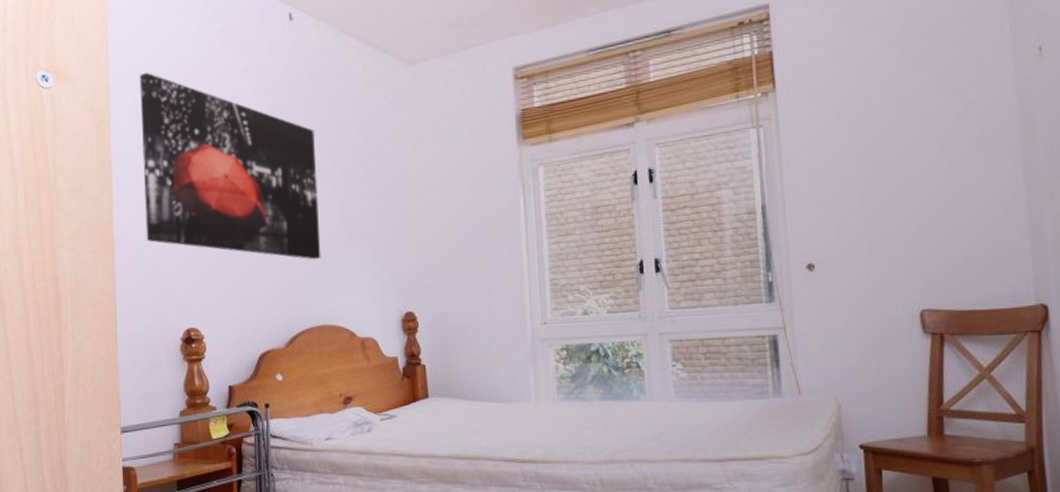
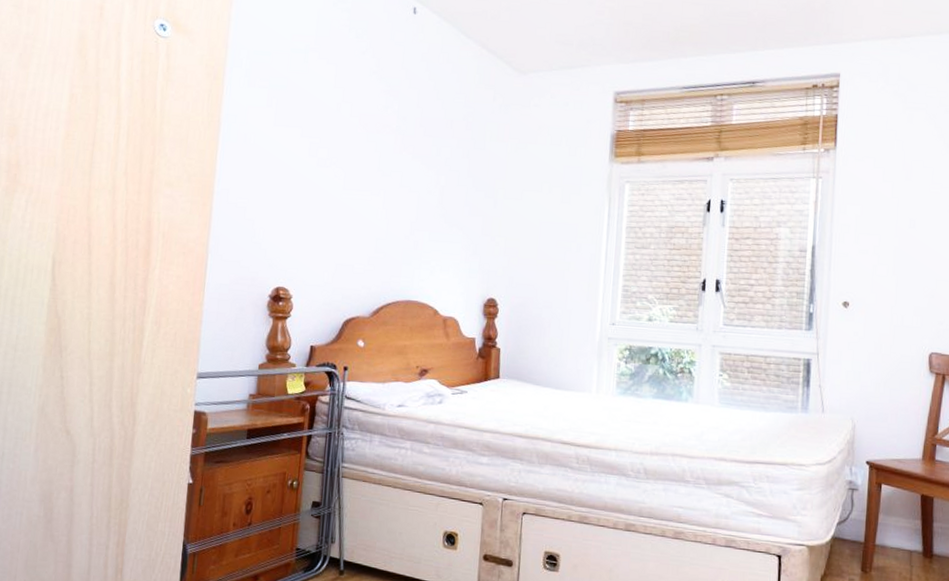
wall art: present [140,72,321,260] -> none [246,38,425,239]

